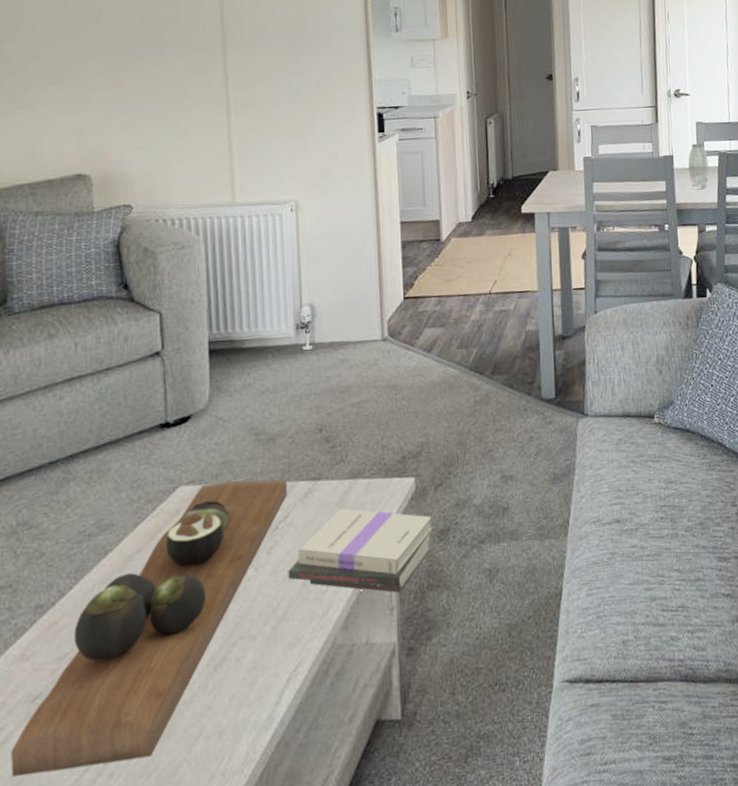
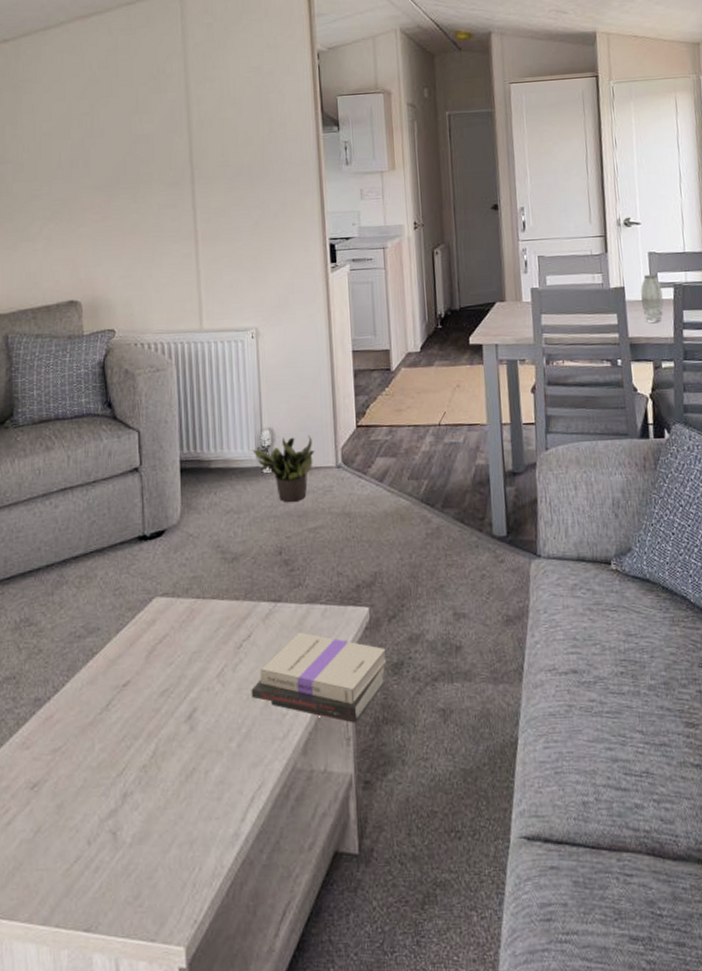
decorative tray: present [11,479,288,777] -> none [14,596,251,859]
potted plant: none [291,308,360,379] -> present [252,434,315,502]

